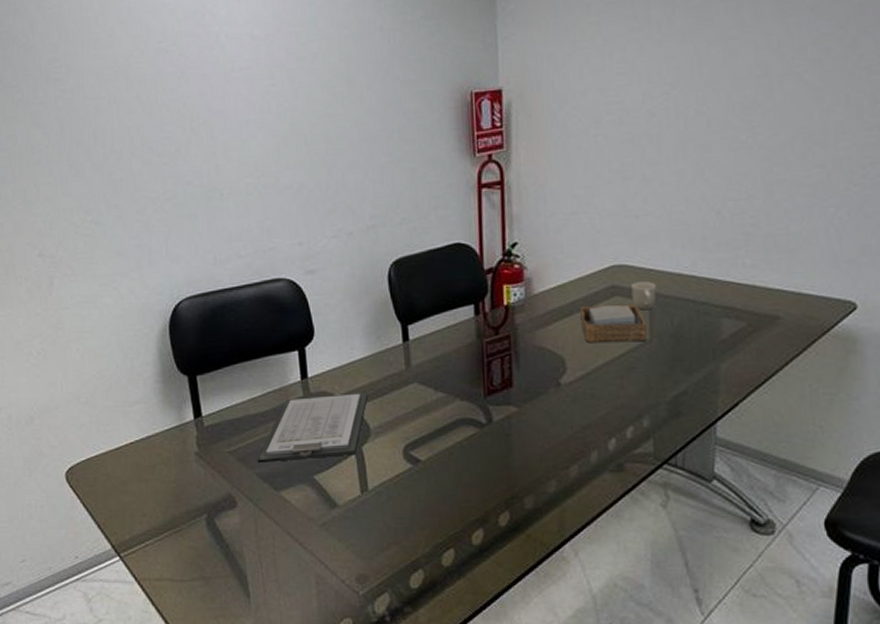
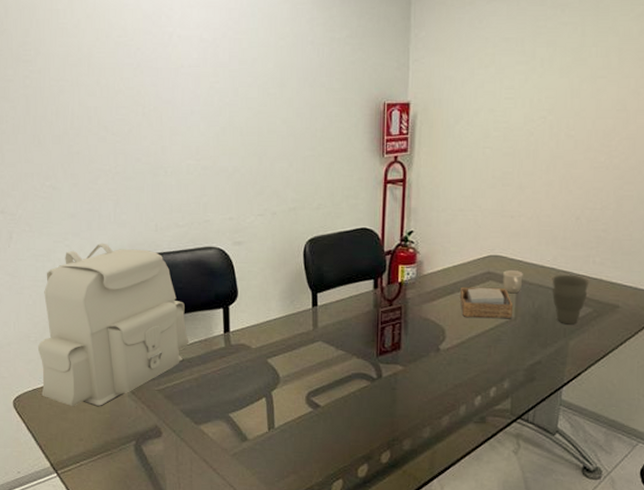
backpack: none [88,282,262,477] -> present [37,243,189,407]
clipboard: present [257,393,368,463] -> none [182,347,279,401]
cup: none [692,282,740,344] -> present [552,274,590,325]

